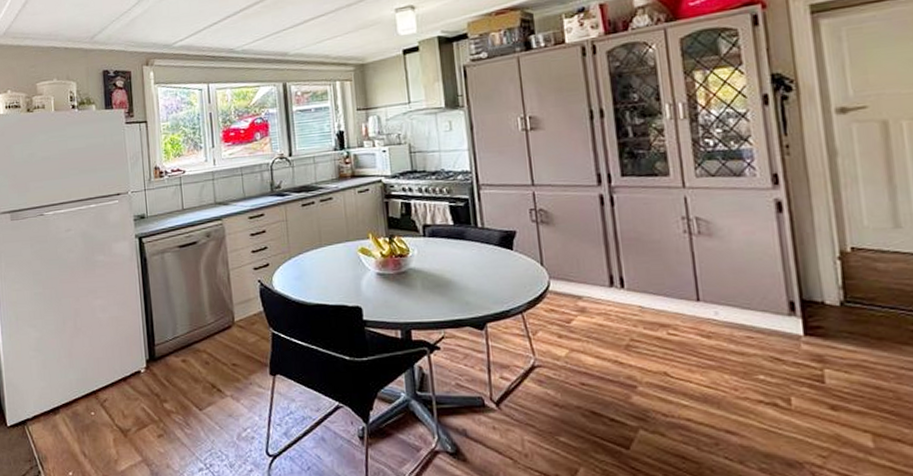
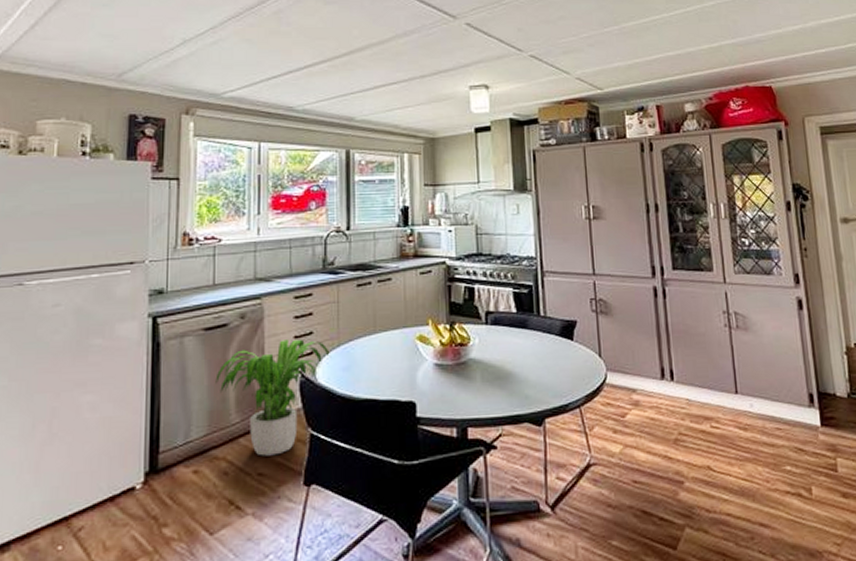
potted plant: none [191,253,285,350] -> present [215,339,332,456]

